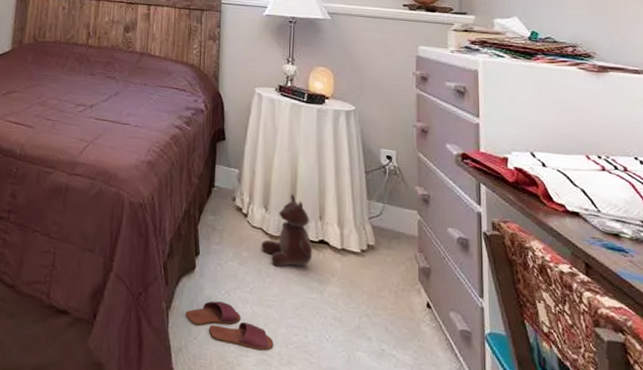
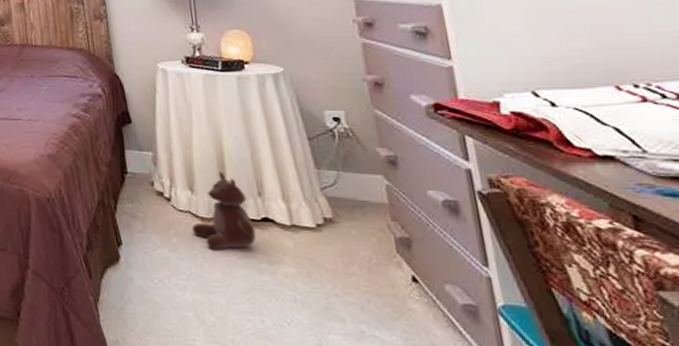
slippers: present [185,301,274,350] -> none [116,291,225,338]

